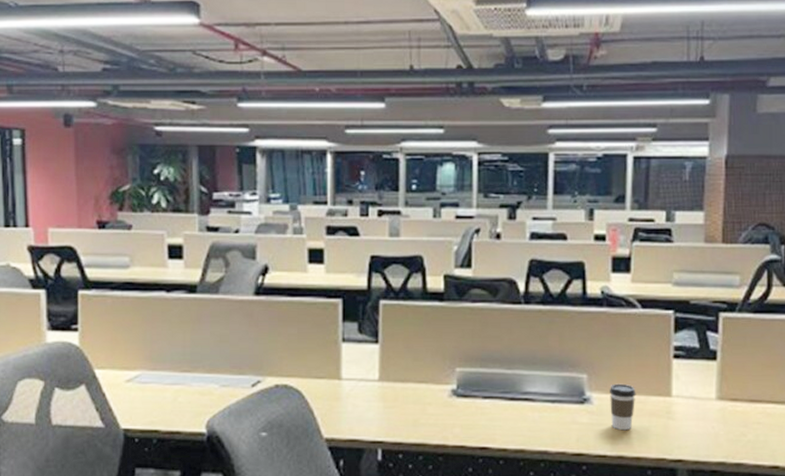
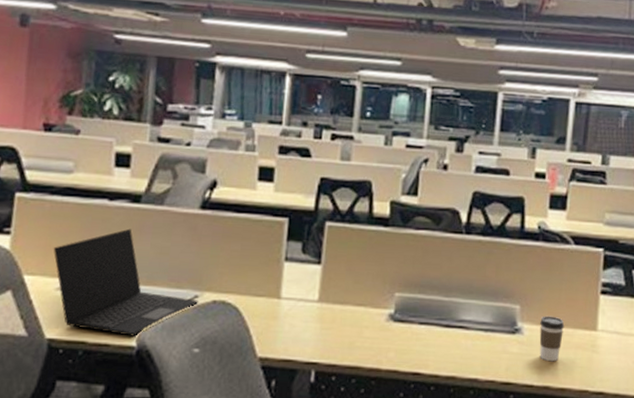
laptop: none [119,319,262,423] -> present [53,228,199,336]

